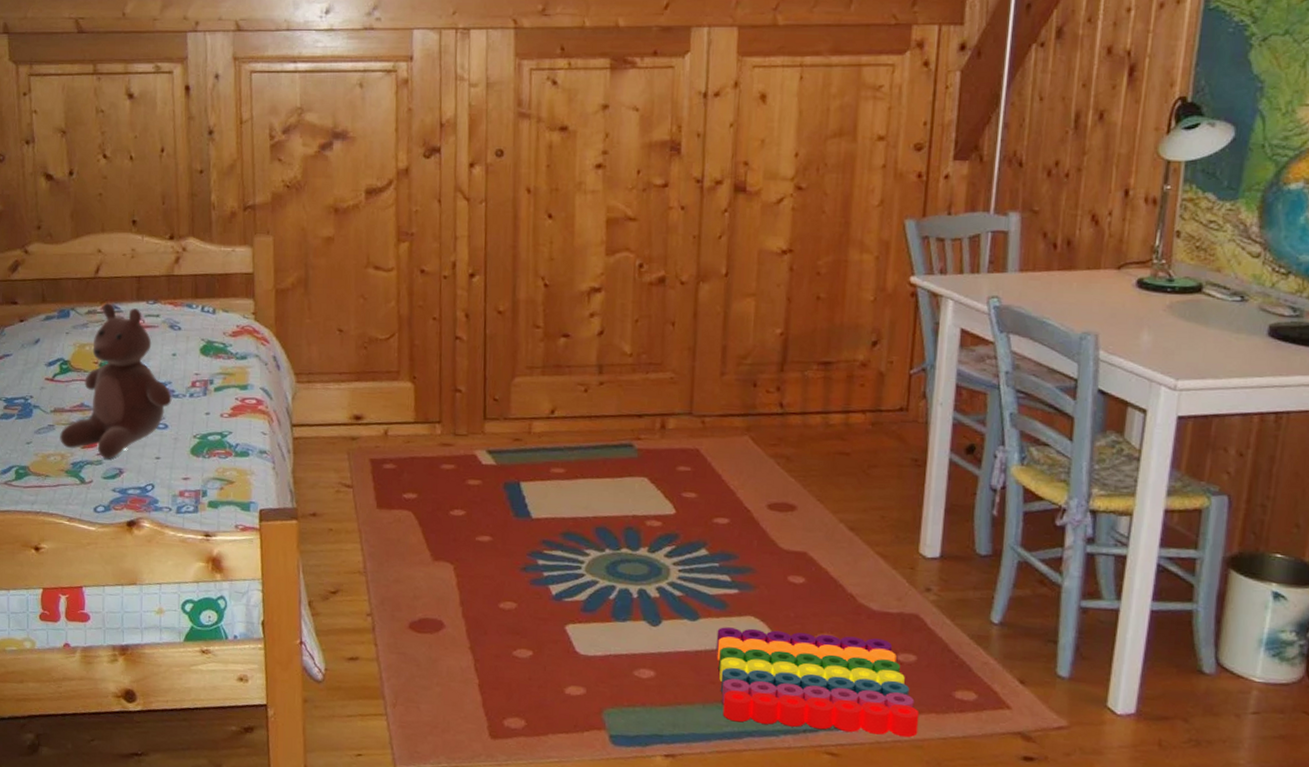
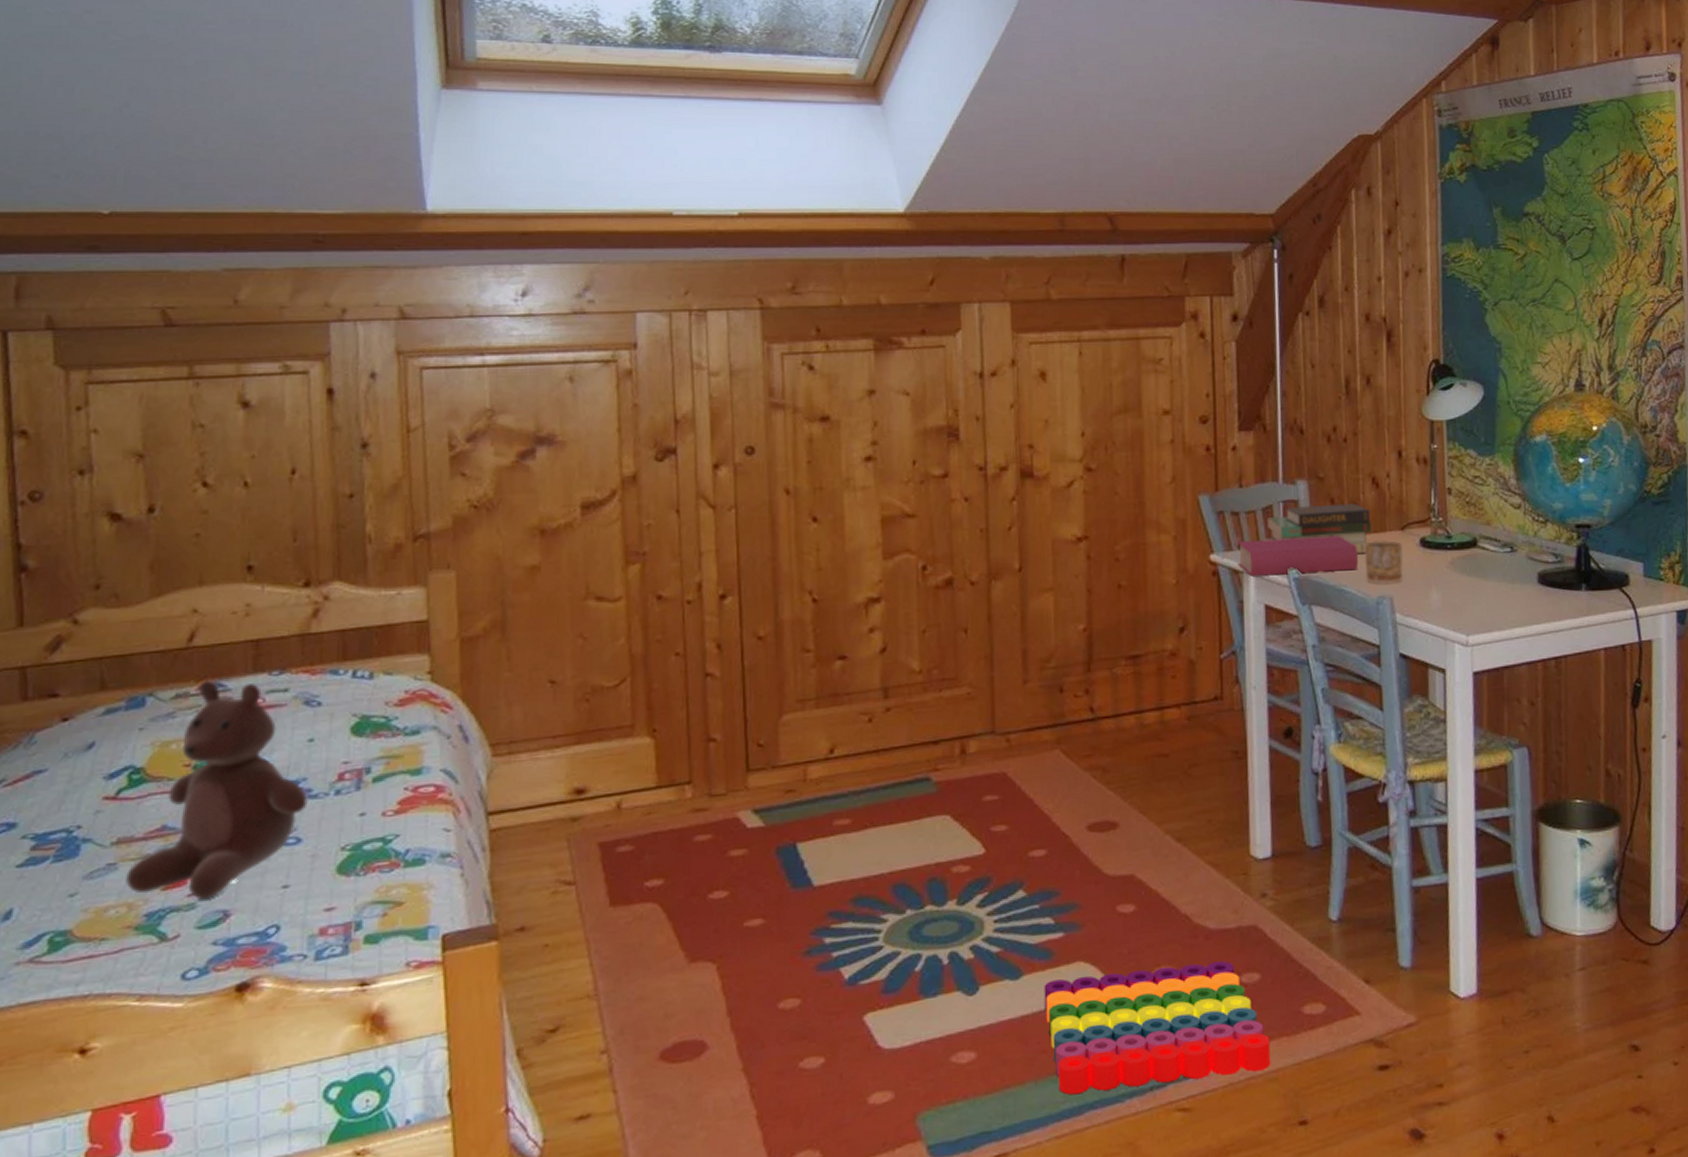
book: none [938,266,1067,305] -> present [1237,535,1359,576]
books: none [966,237,1085,289] -> present [1262,503,1371,554]
mug: none [1071,277,1117,321] -> present [1364,540,1404,584]

